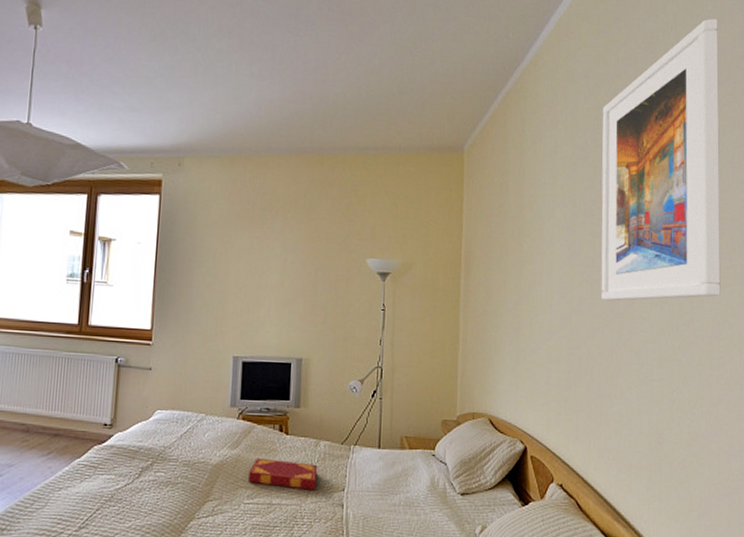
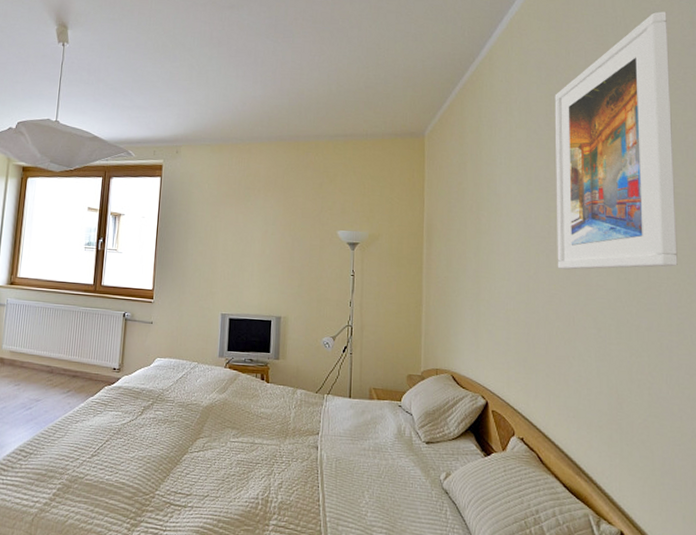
hardback book: present [248,457,318,490] -> none [234,402,295,433]

